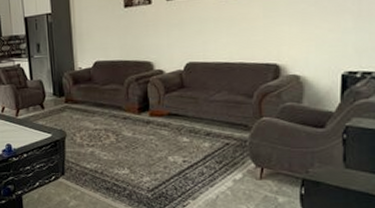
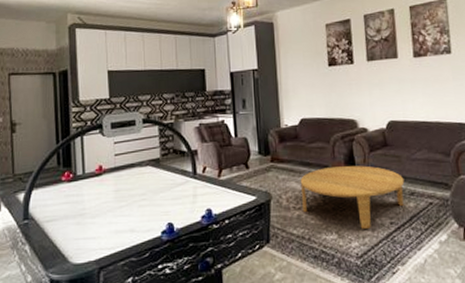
coffee table: none [93,107,200,166] -> present [300,165,405,229]

